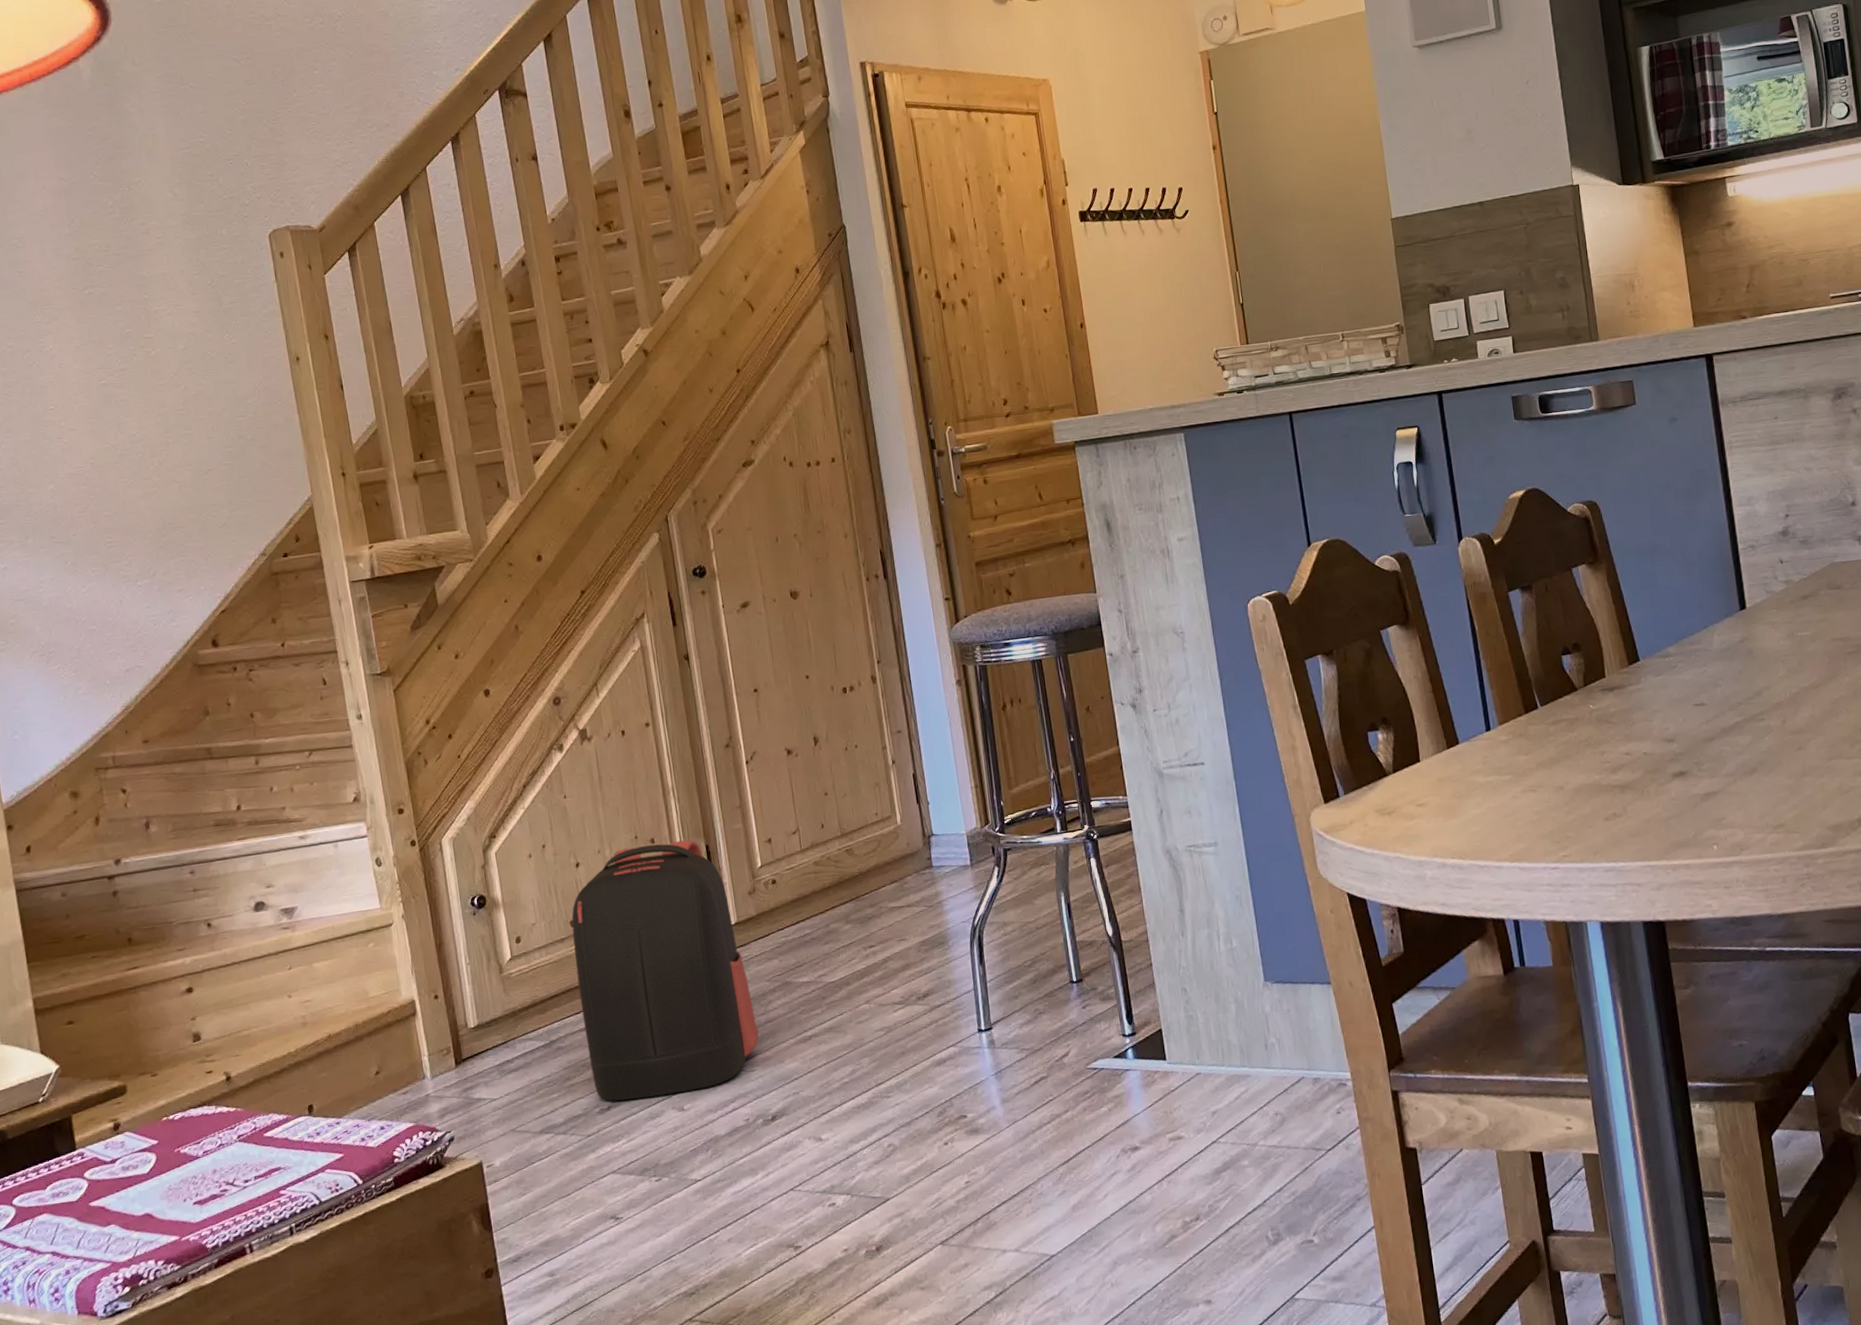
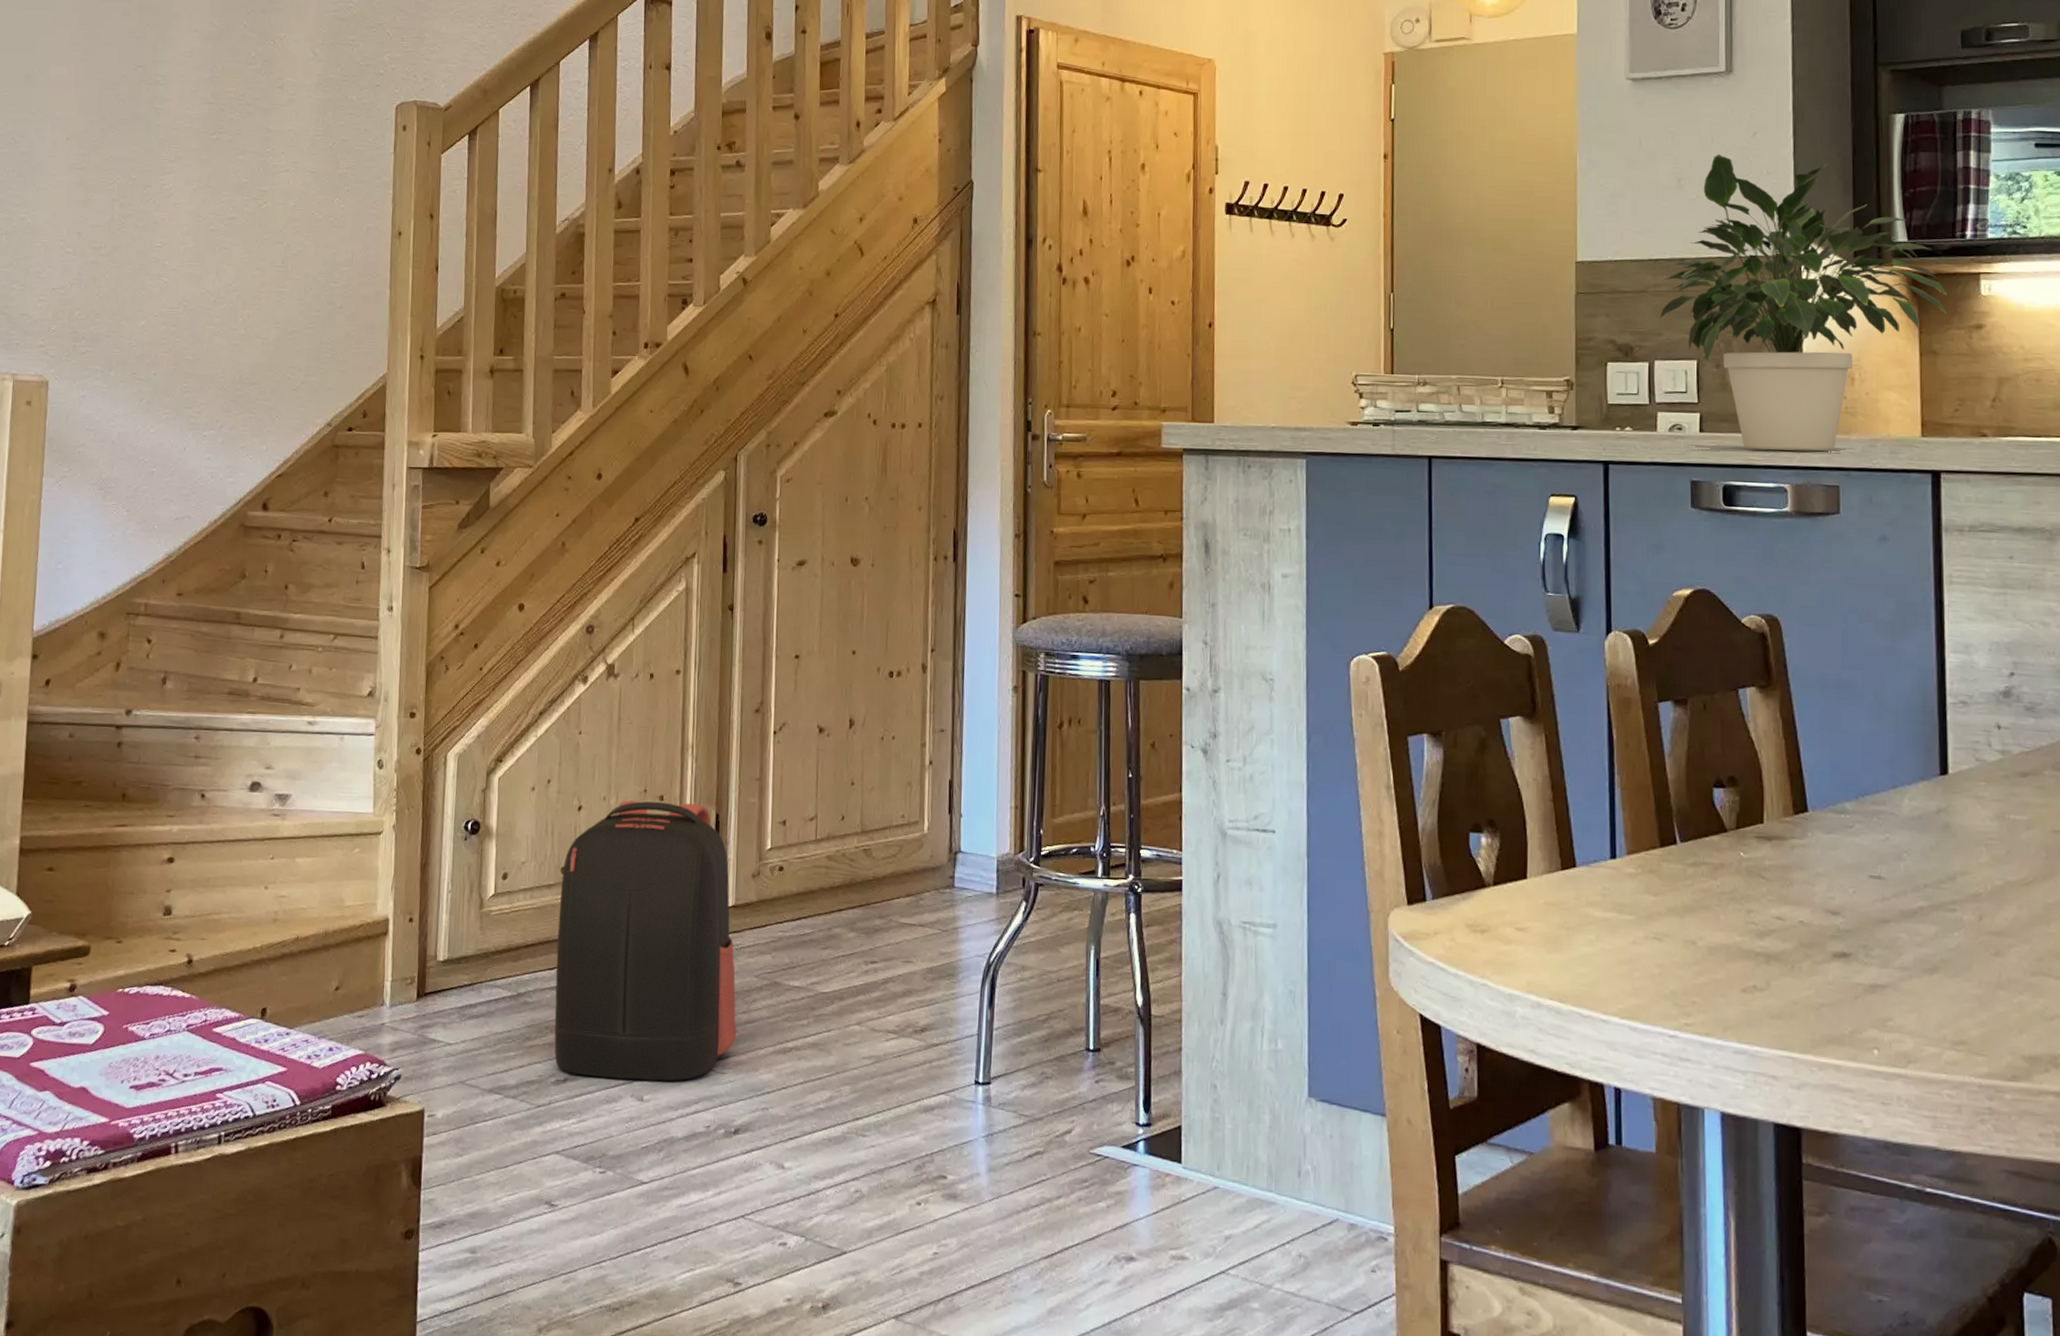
potted plant: none [1467,98,1703,362] -> present [1659,153,1949,451]

